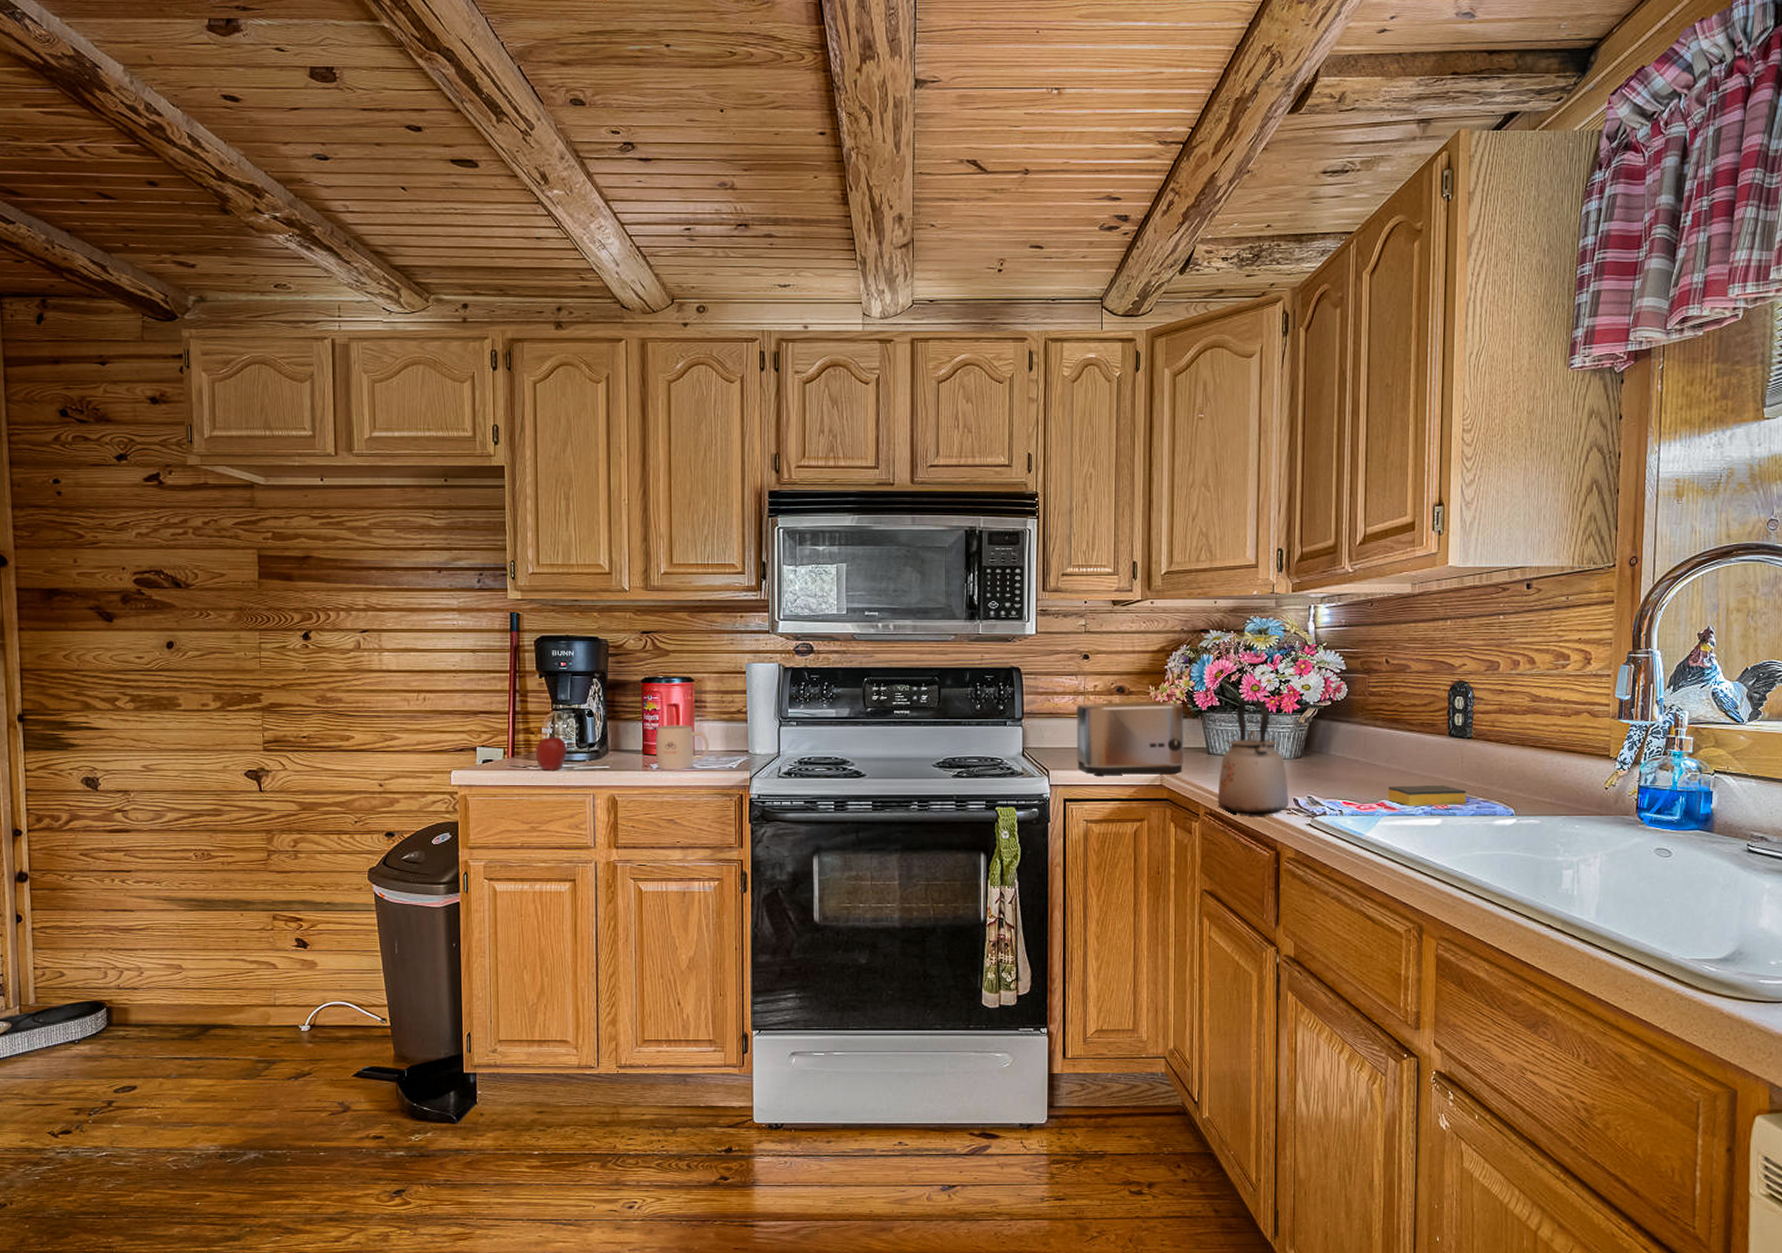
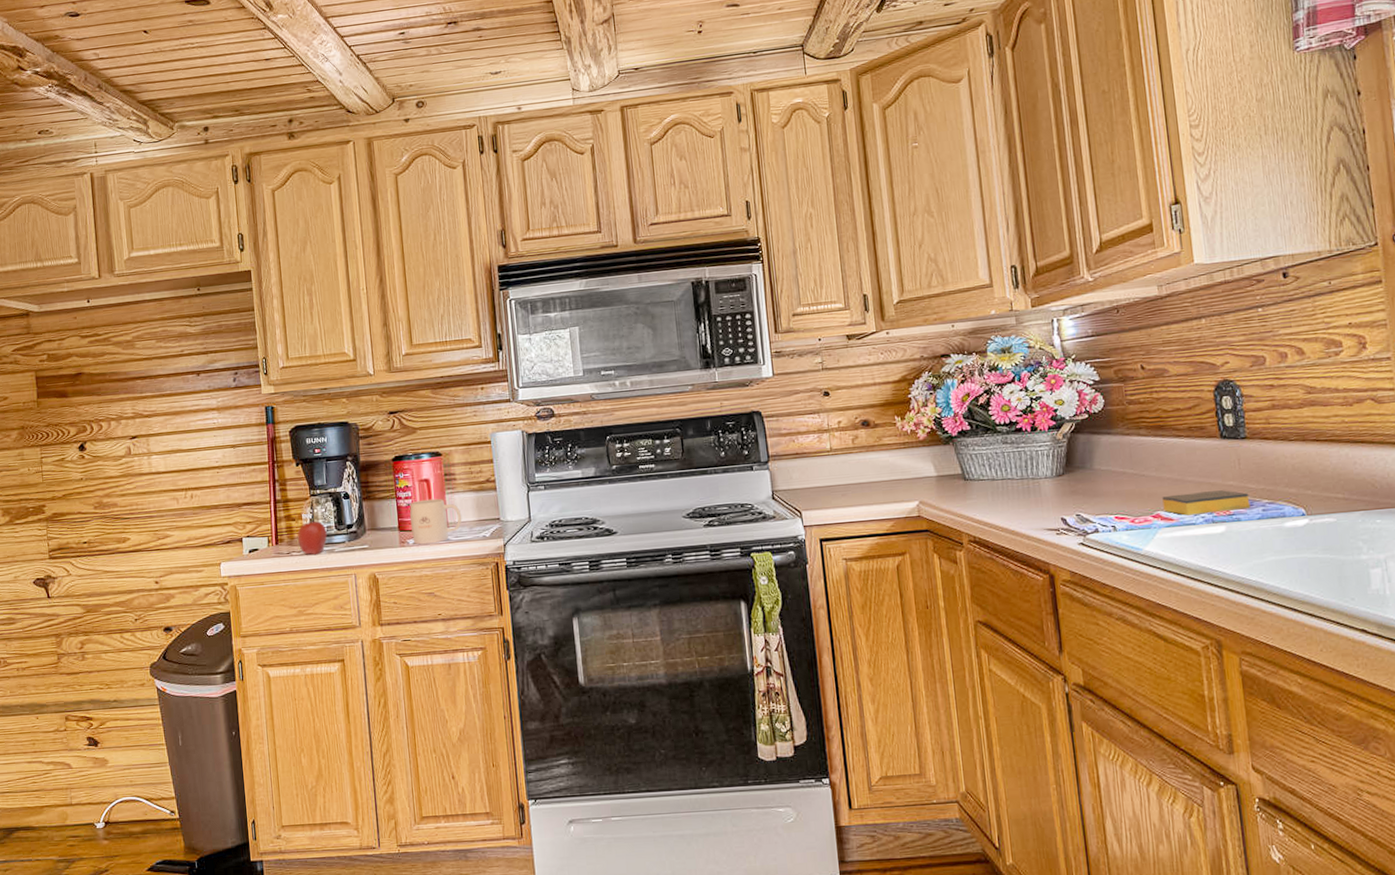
toaster: present [1076,702,1188,776] -> none [822,430,940,513]
kettle: present [1217,699,1290,815] -> none [979,419,1058,540]

